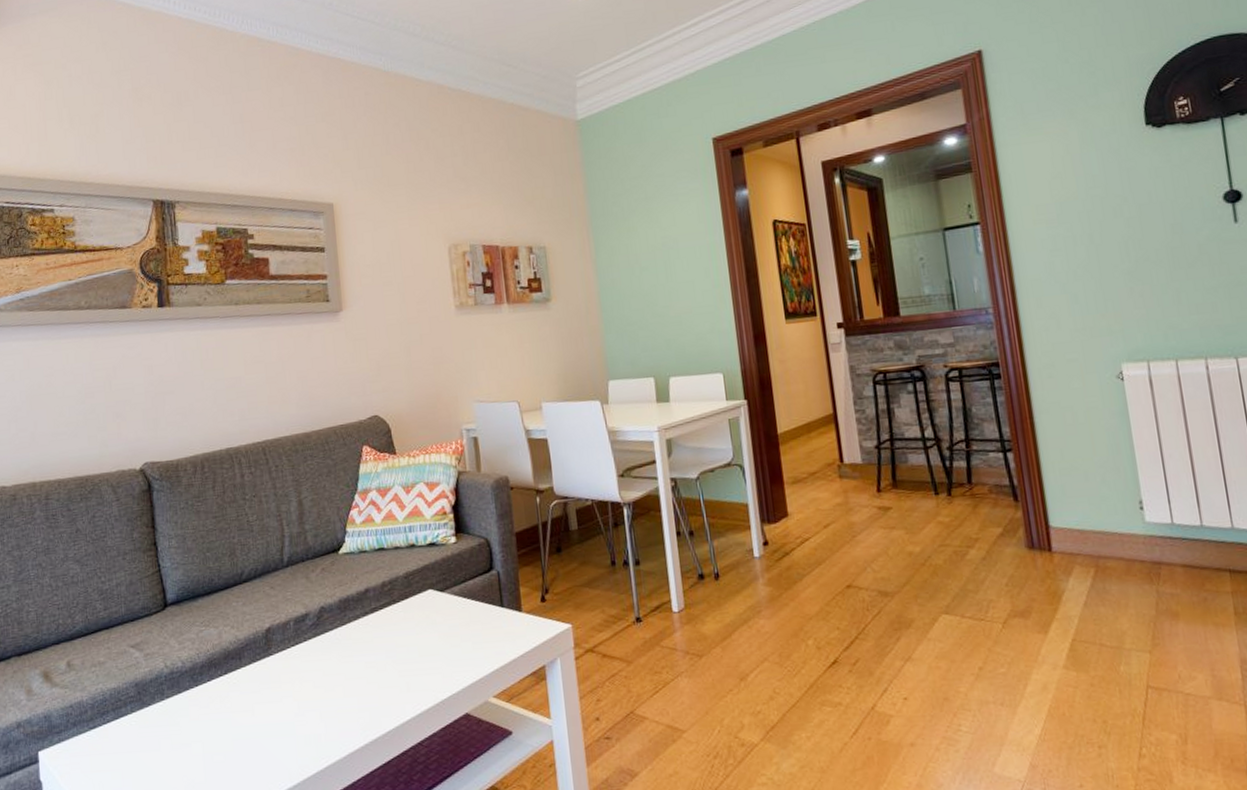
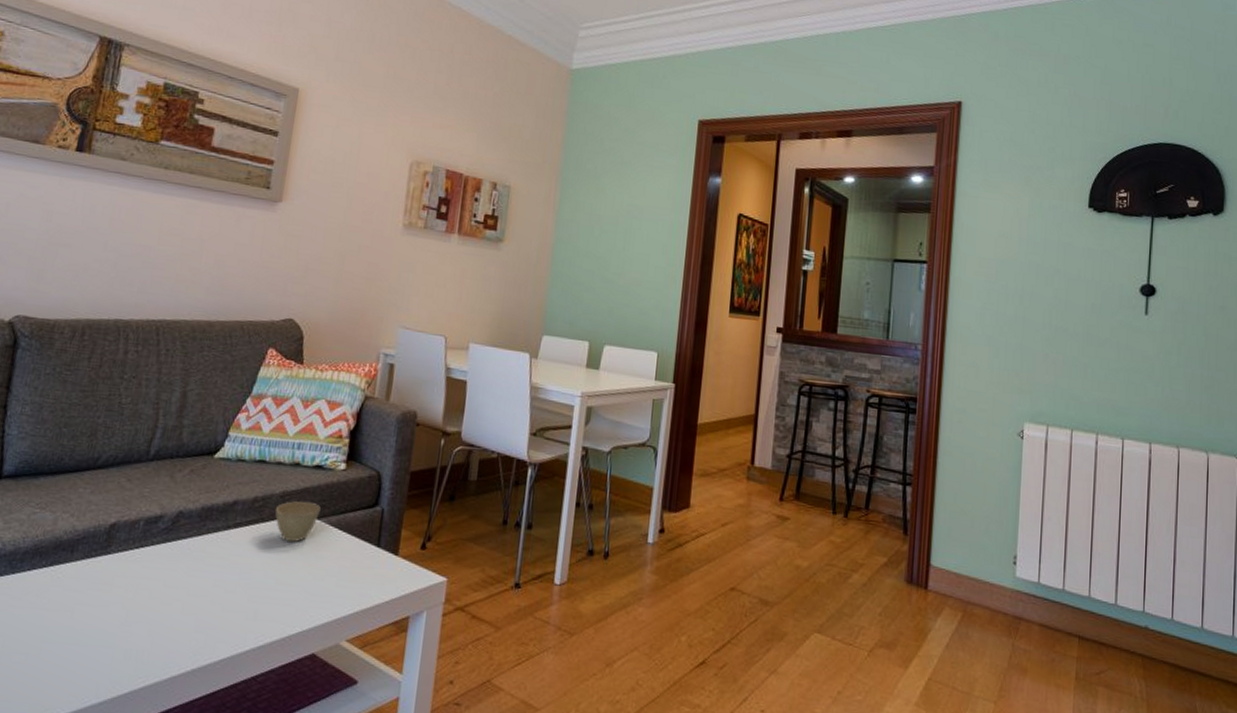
cup: none [402,578,443,616] -> present [275,501,321,542]

